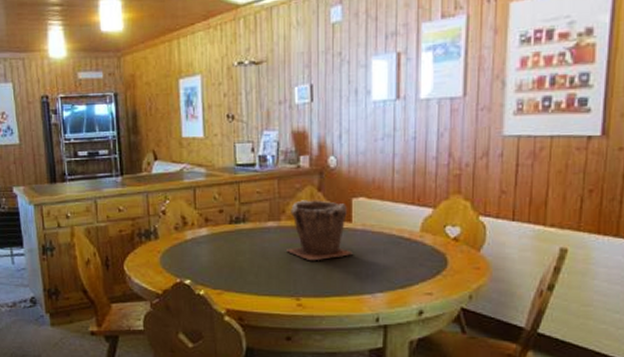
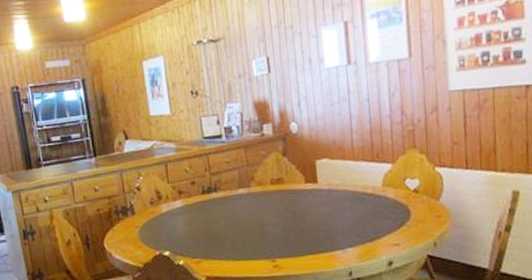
plant pot: present [287,200,352,261] -> none [258,164,321,224]

